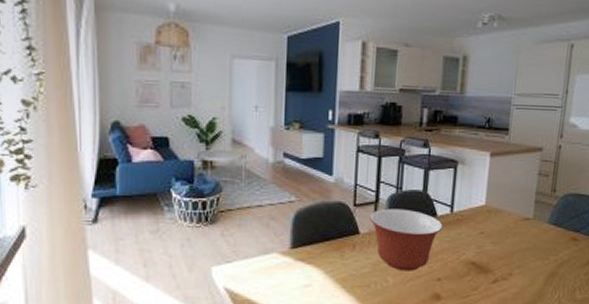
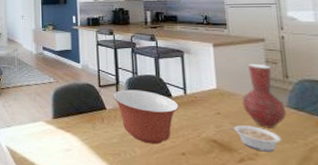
legume: none [488,245,536,271] -> present [227,125,282,152]
vase: none [507,176,547,246] -> present [242,63,287,129]

